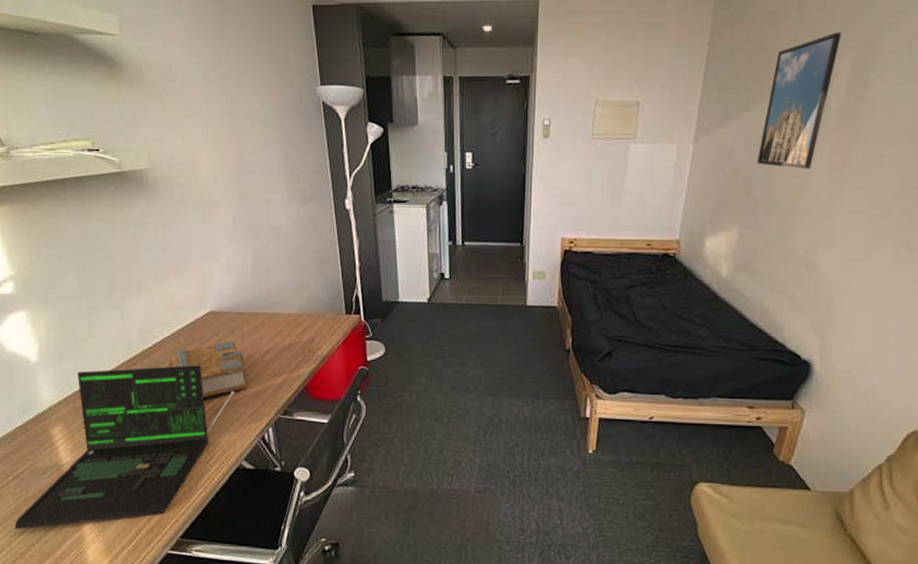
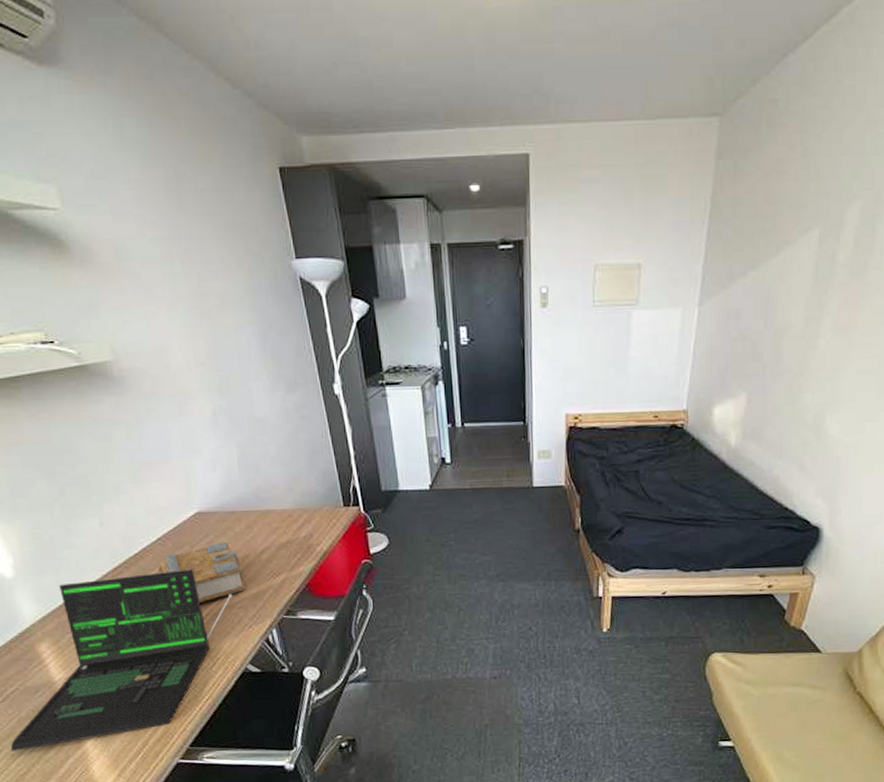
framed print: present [757,32,842,169] -> none [764,180,849,330]

